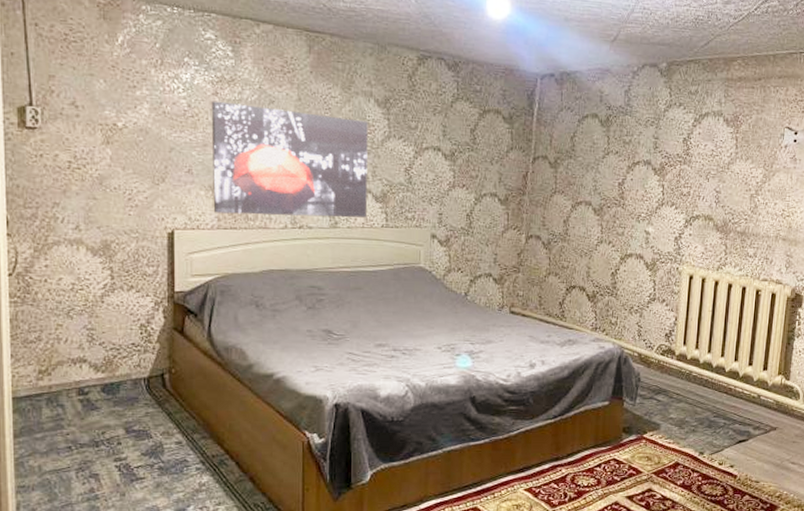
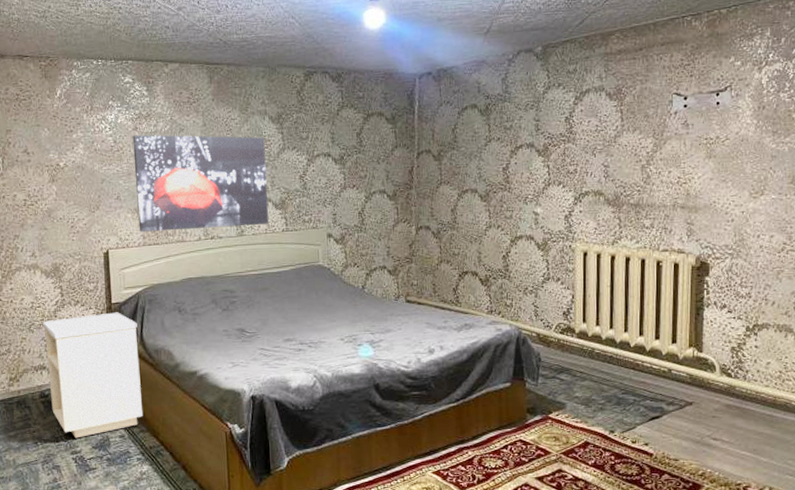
nightstand: none [86,302,207,444] -> present [43,312,143,439]

